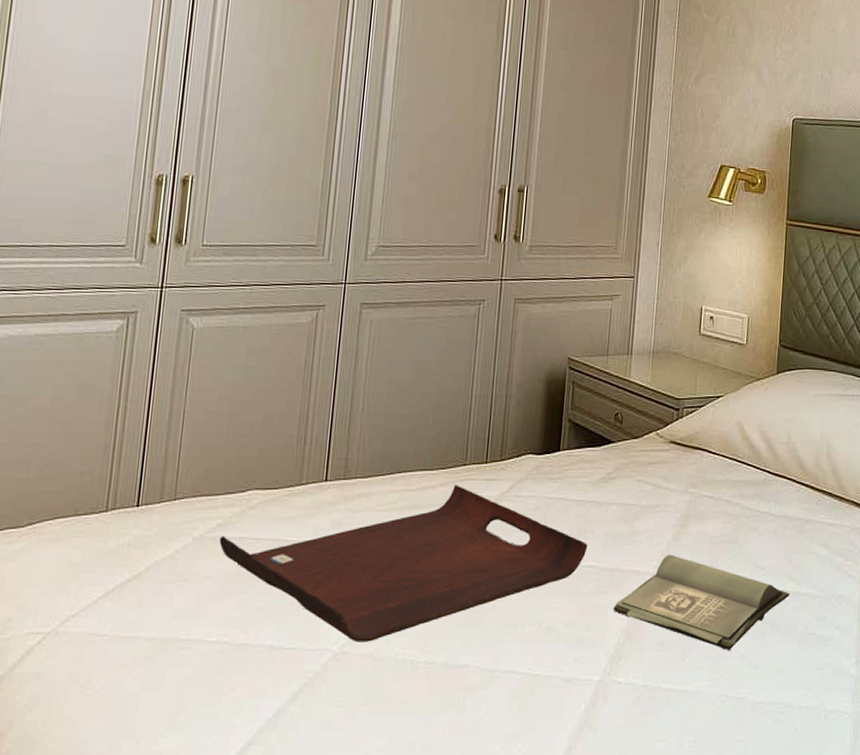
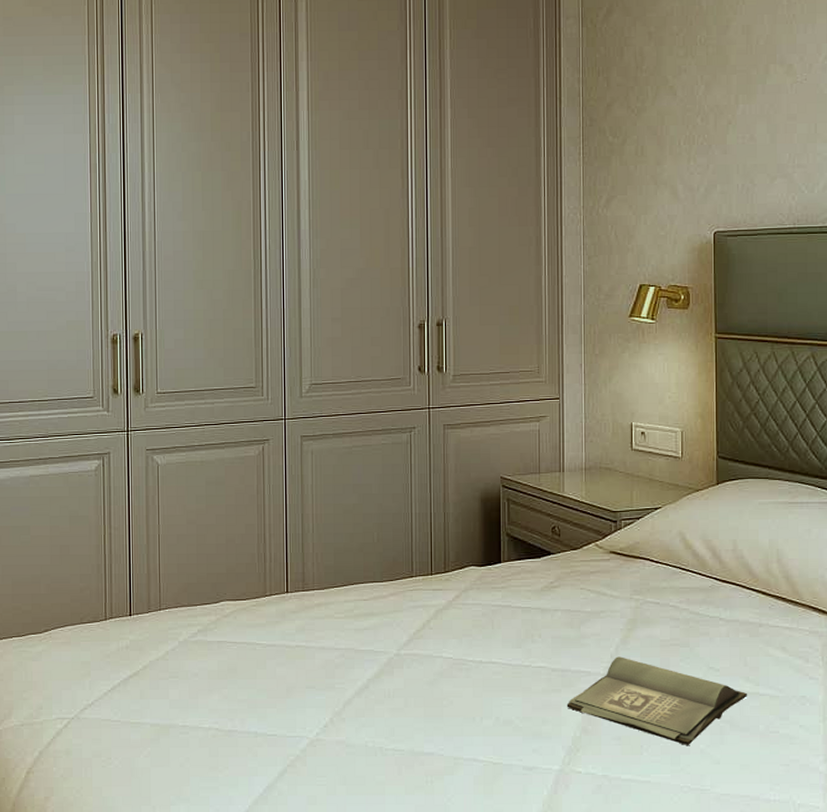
serving tray: present [219,485,588,642] -> none [201,594,536,731]

